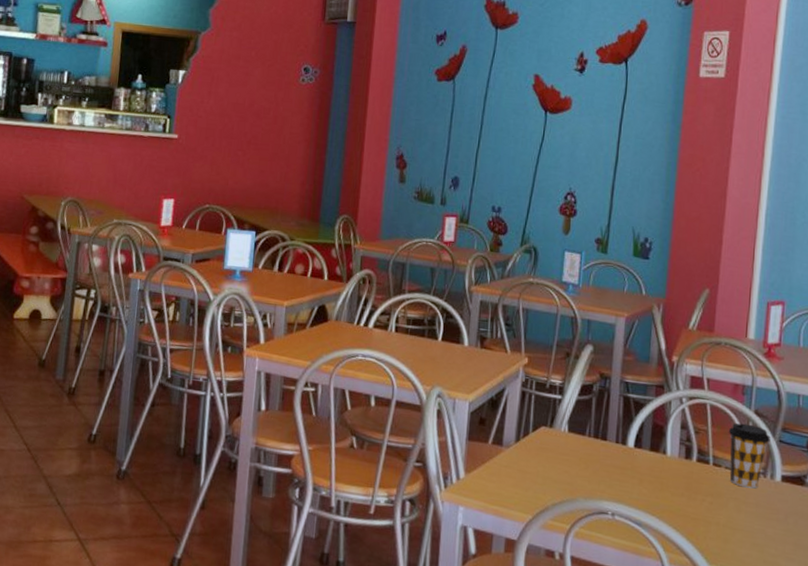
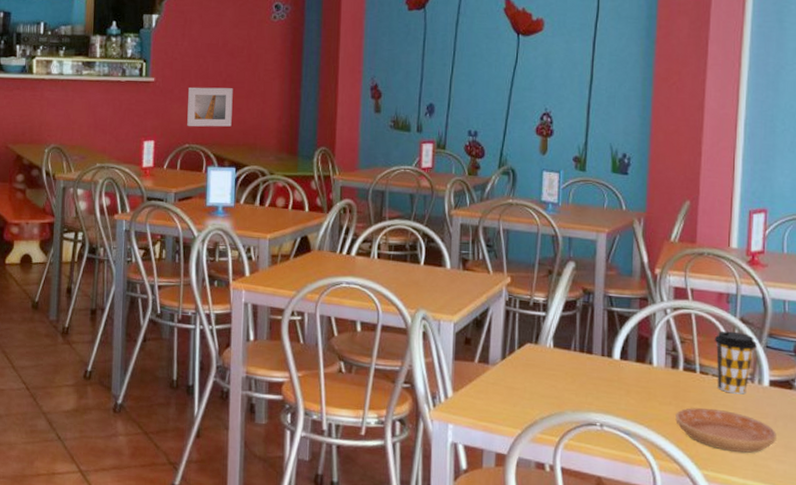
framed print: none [208,146,257,189] -> present [187,87,233,127]
saucer: none [687,499,787,549] -> present [675,407,776,453]

